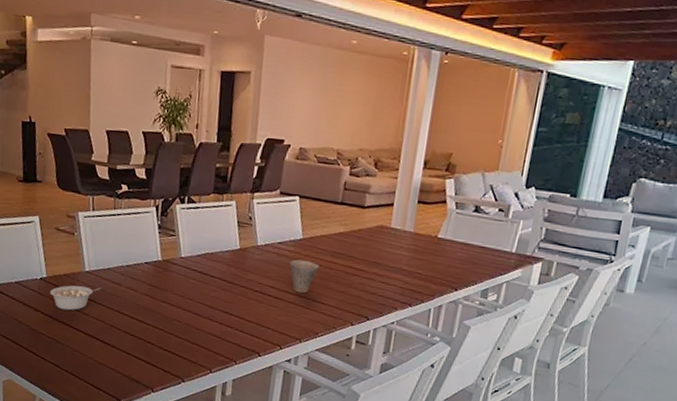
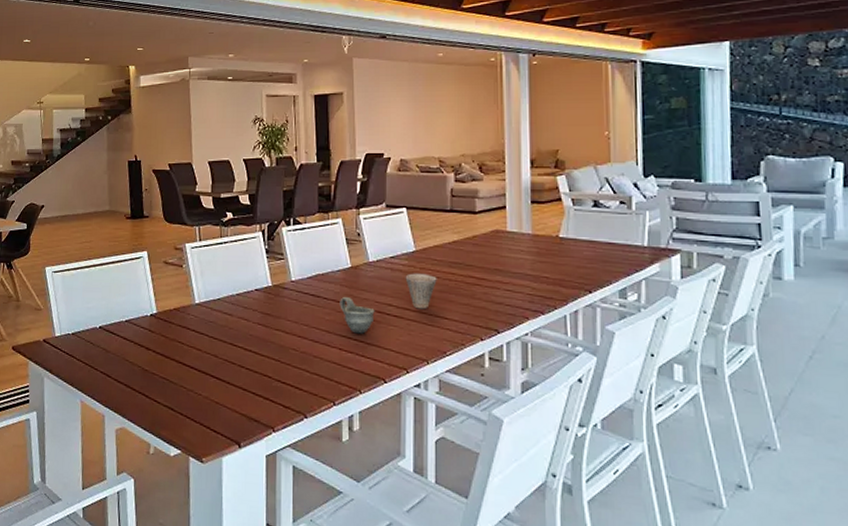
legume: present [49,285,102,311] -> none [160,319,213,347]
cup: none [225,275,258,312] -> present [340,296,375,334]

